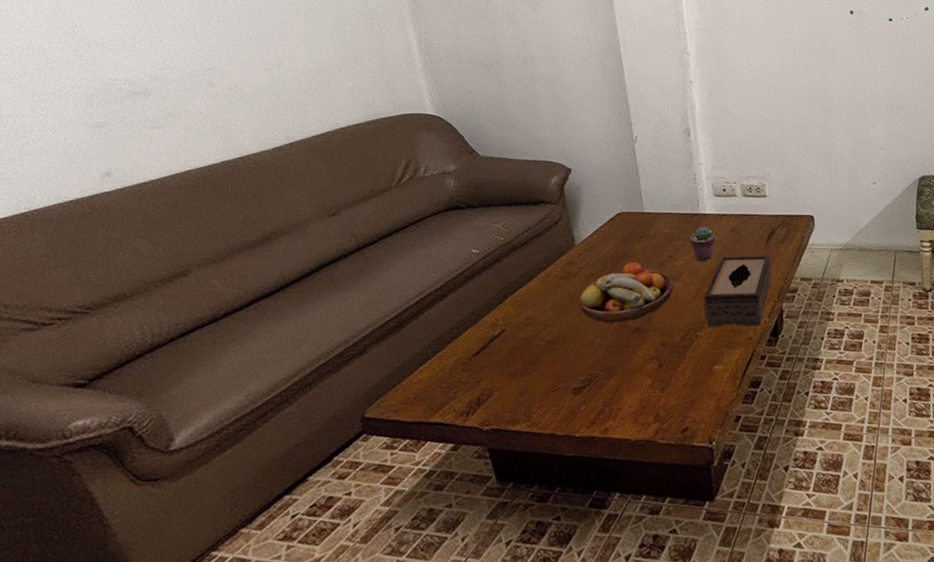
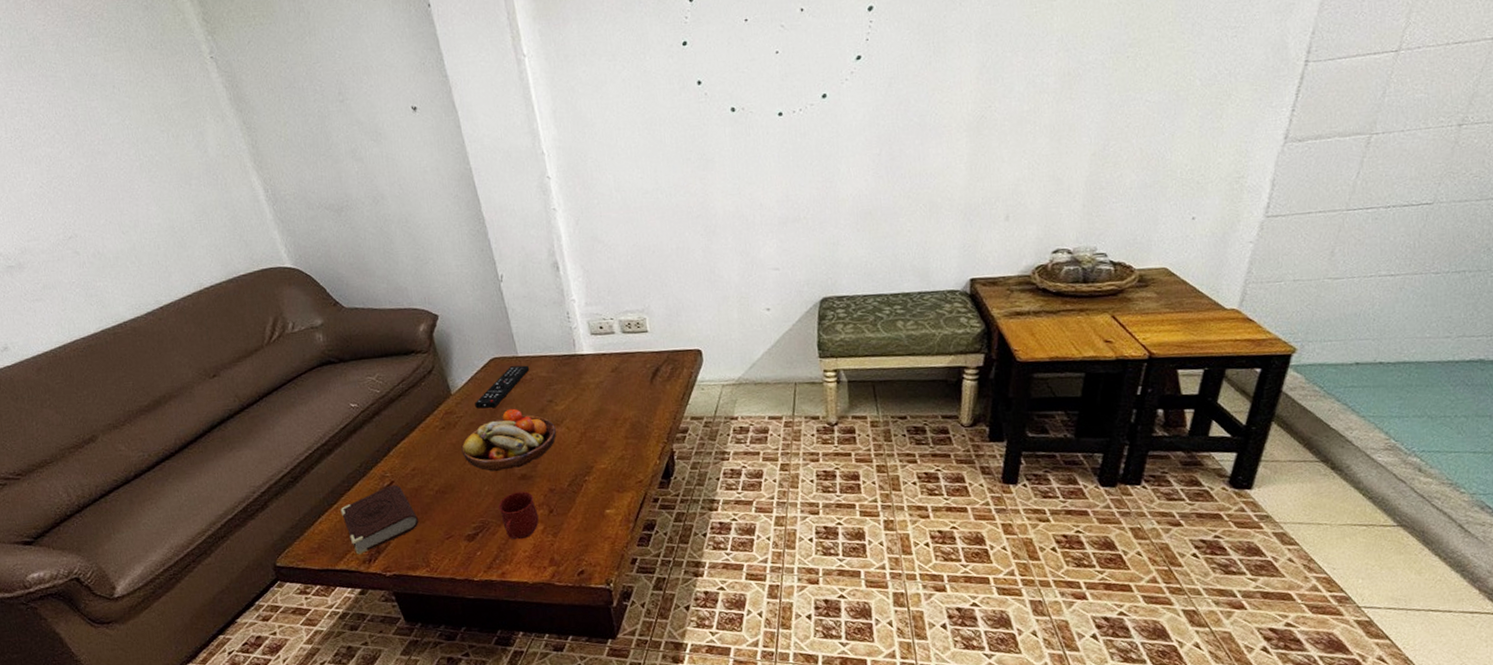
book: none [444,334,526,407] -> present [340,485,419,555]
remote control: none [597,221,654,260] -> present [475,365,530,408]
mug: none [609,345,648,395] -> present [498,491,539,540]
potted succulent: present [690,226,716,261] -> none [569,367,597,405]
tissue box: present [703,255,772,327] -> none [589,395,660,471]

